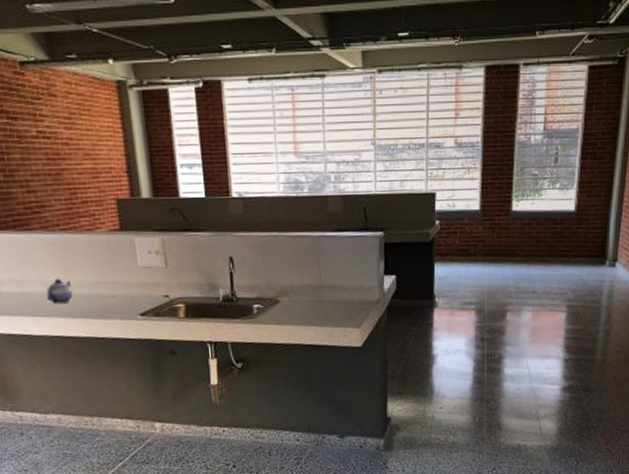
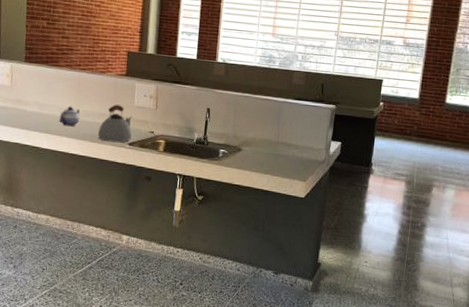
kettle: none [99,268,143,316] -> present [98,104,132,143]

